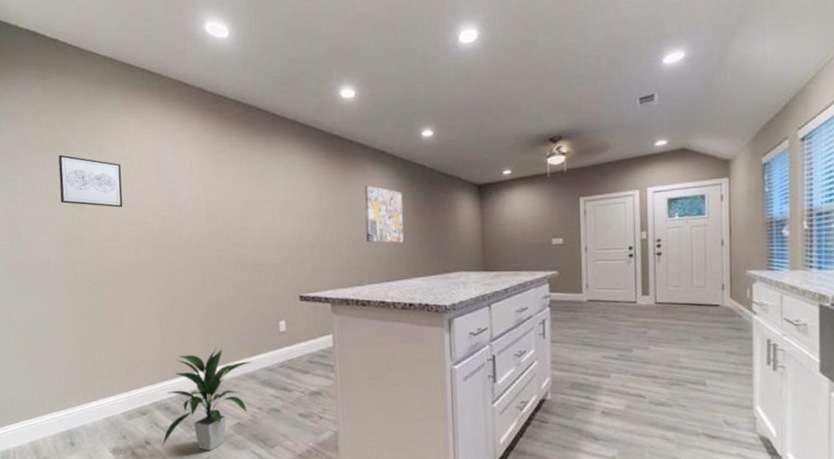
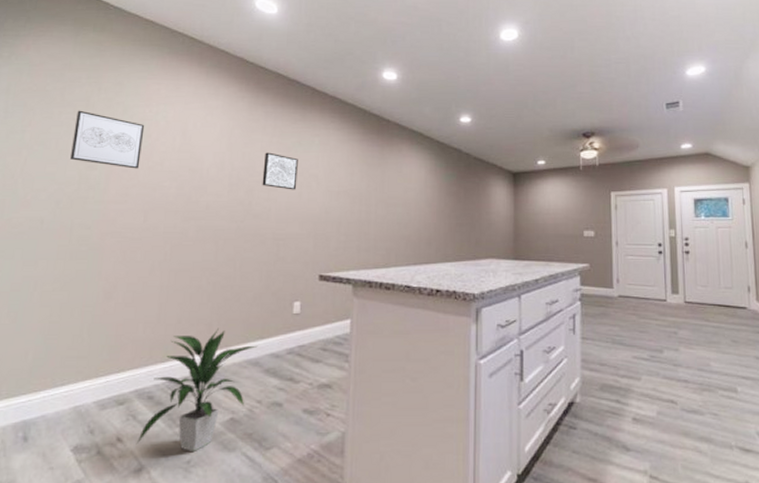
wall art: none [235,182,269,218] -> present [262,152,298,190]
wall art: present [364,185,404,243] -> none [396,165,437,225]

